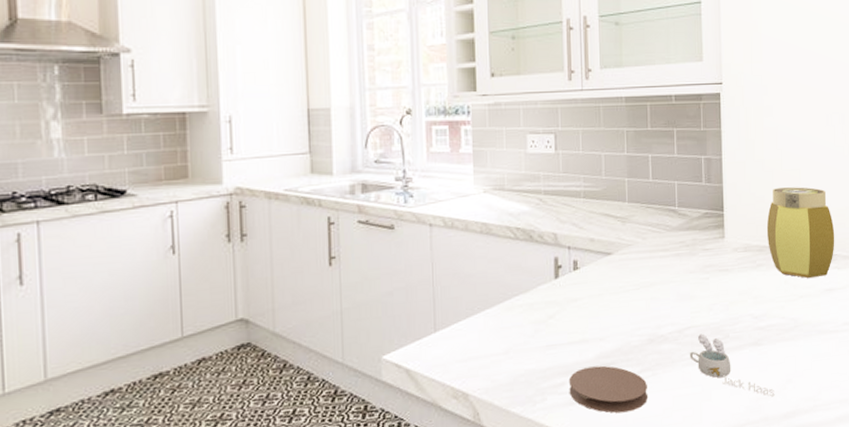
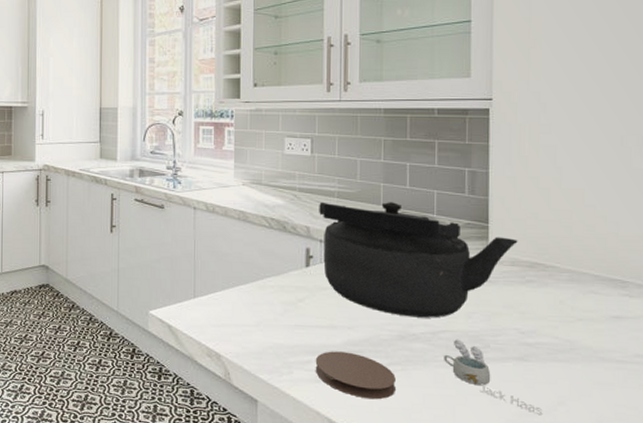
kettle: none [565,197,749,319] -> present [319,201,518,318]
jar: present [766,187,835,278] -> none [539,206,627,302]

